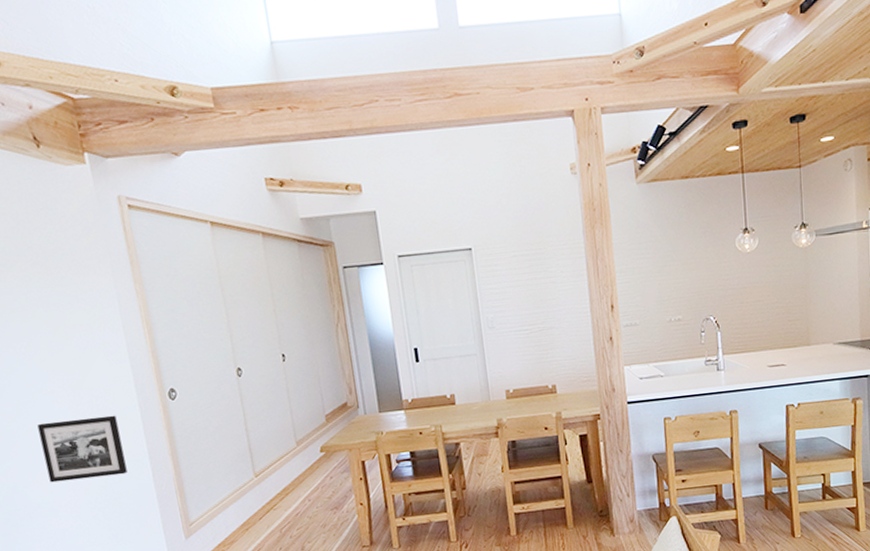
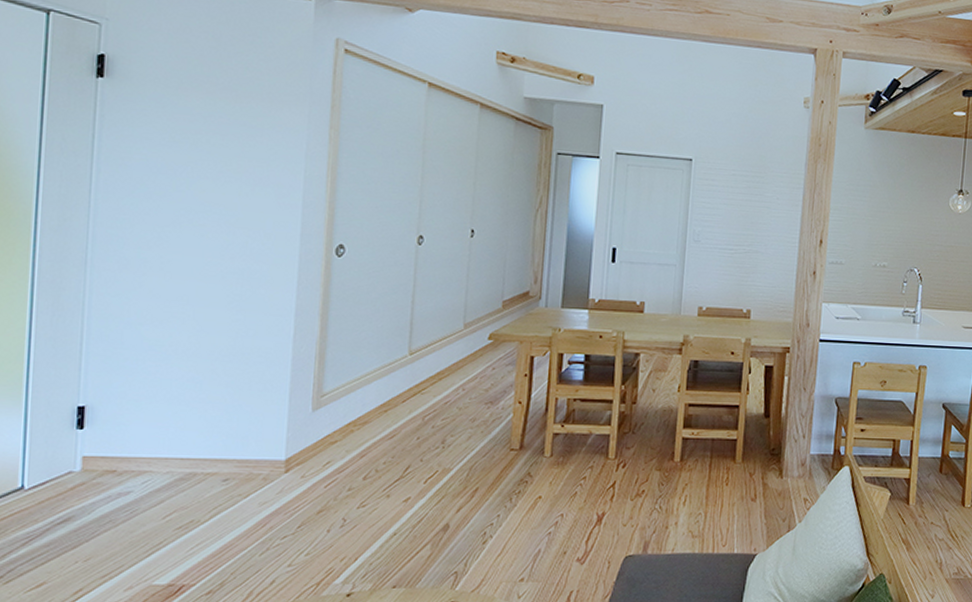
picture frame: present [37,415,127,483] -> none [172,256,270,328]

